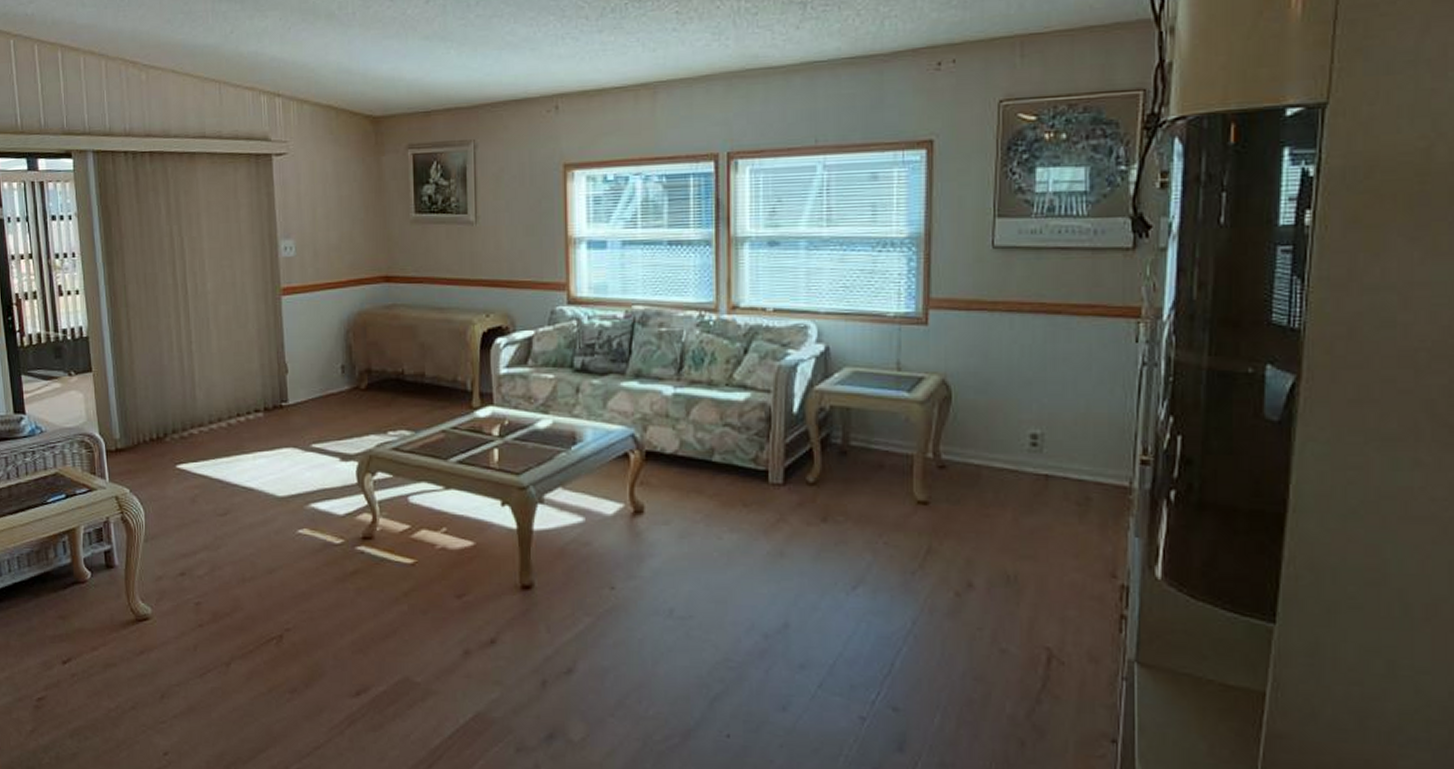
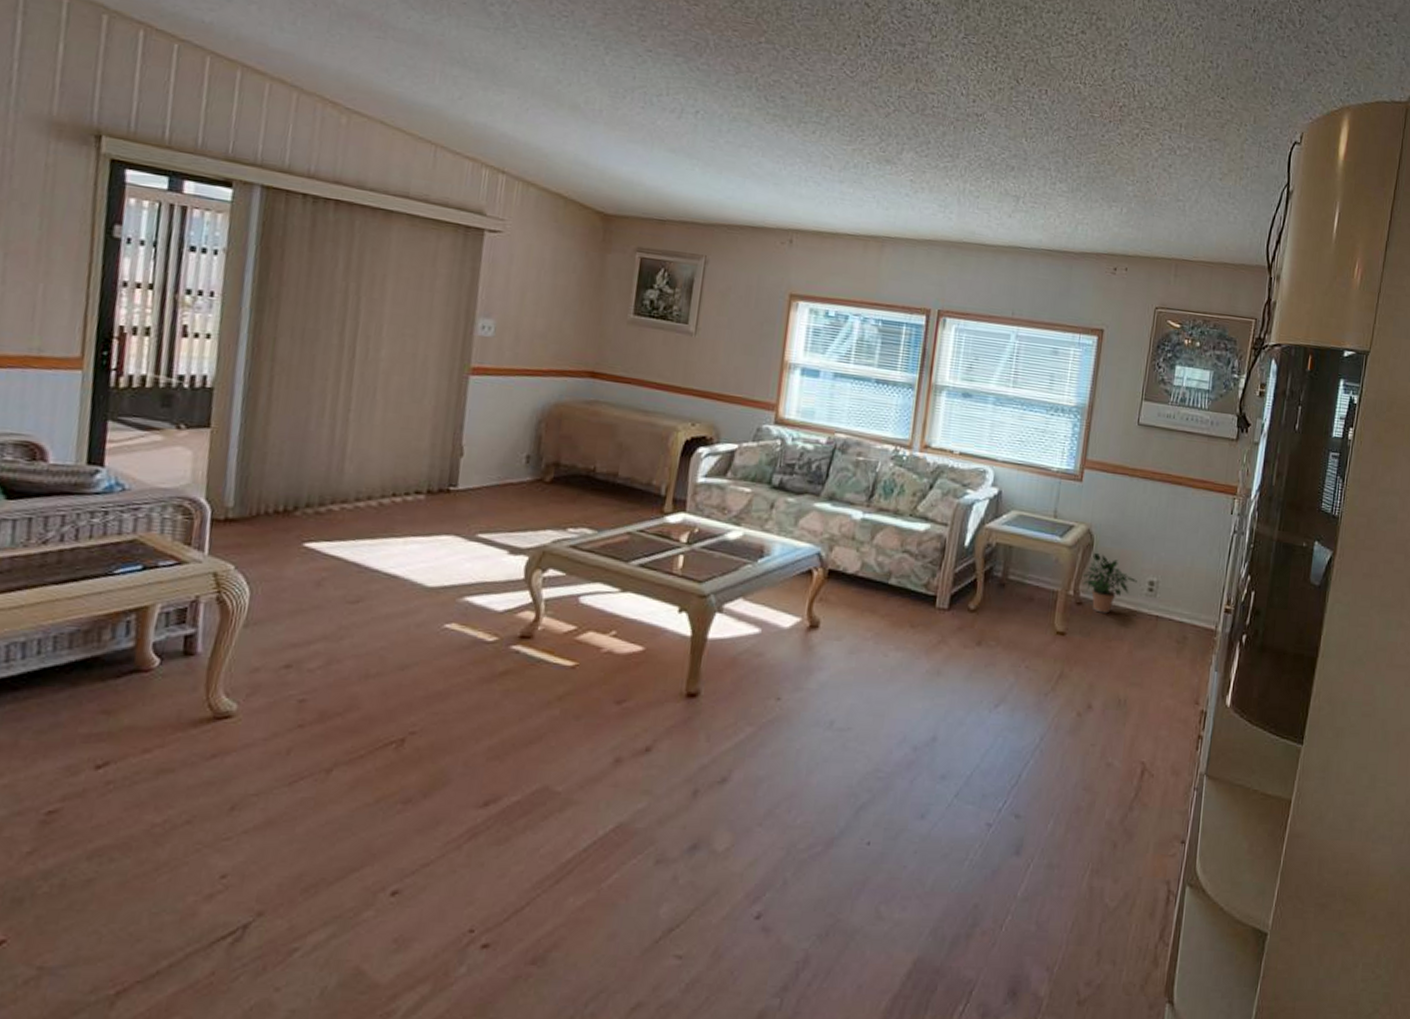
potted plant: none [940,407,1014,476] -> present [1081,553,1137,614]

